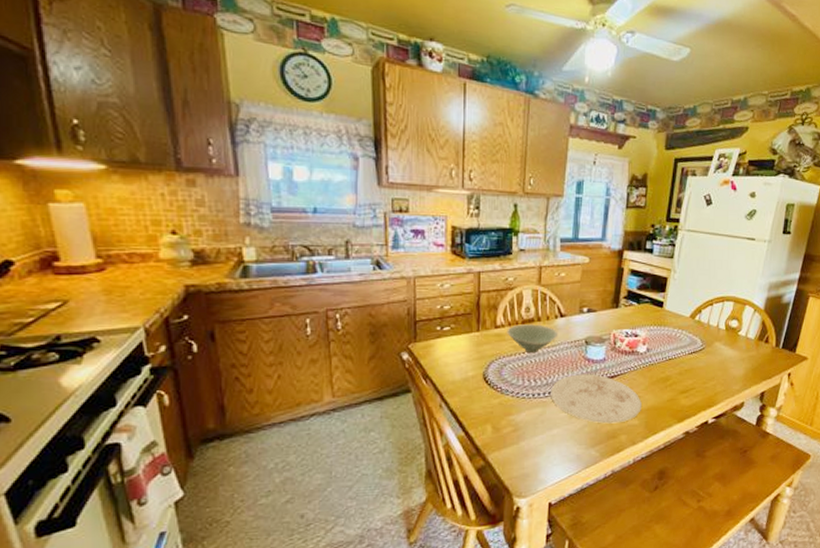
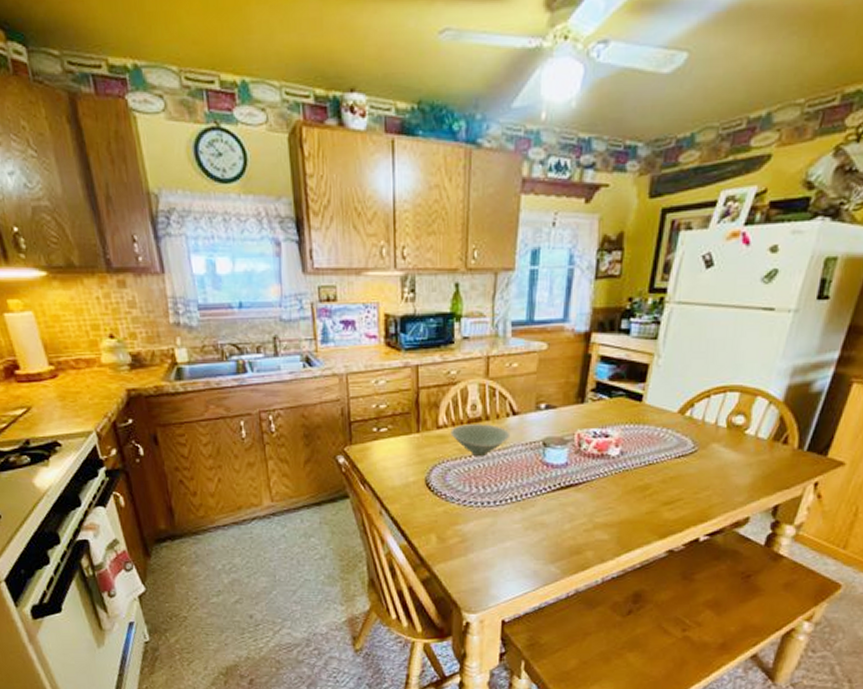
plate: present [551,374,642,424] -> none [502,481,613,538]

